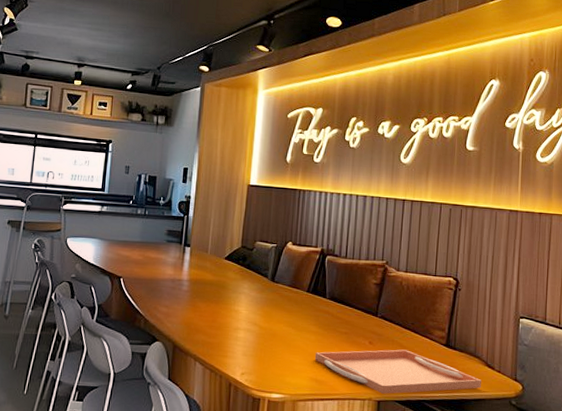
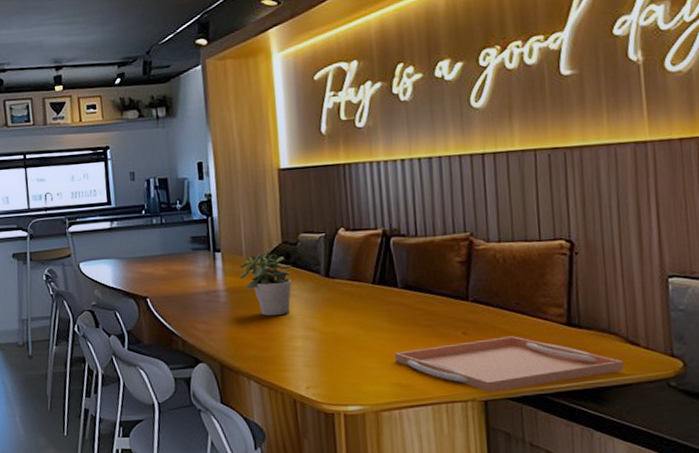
potted plant: none [202,252,246,309] -> present [239,251,292,316]

